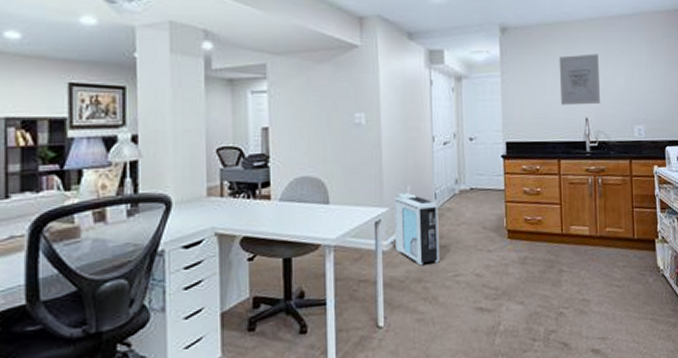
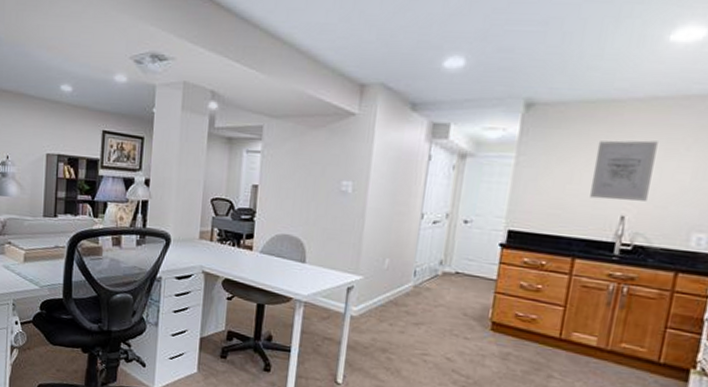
air purifier: present [394,193,439,266] -> none [364,265,416,338]

